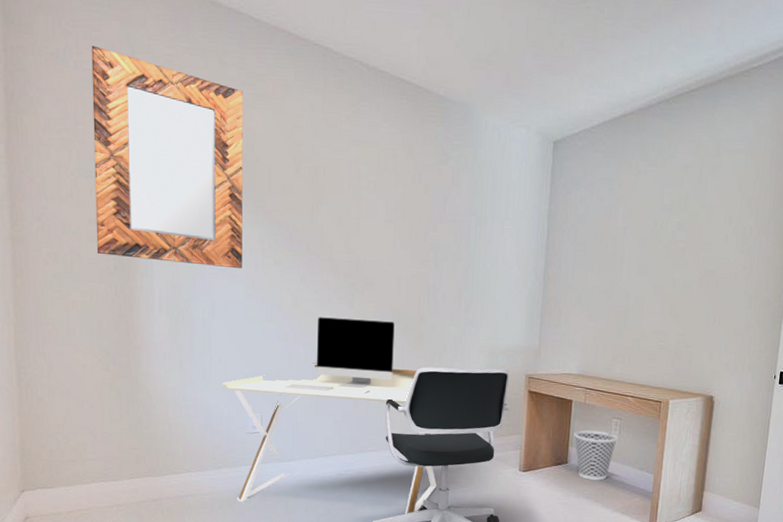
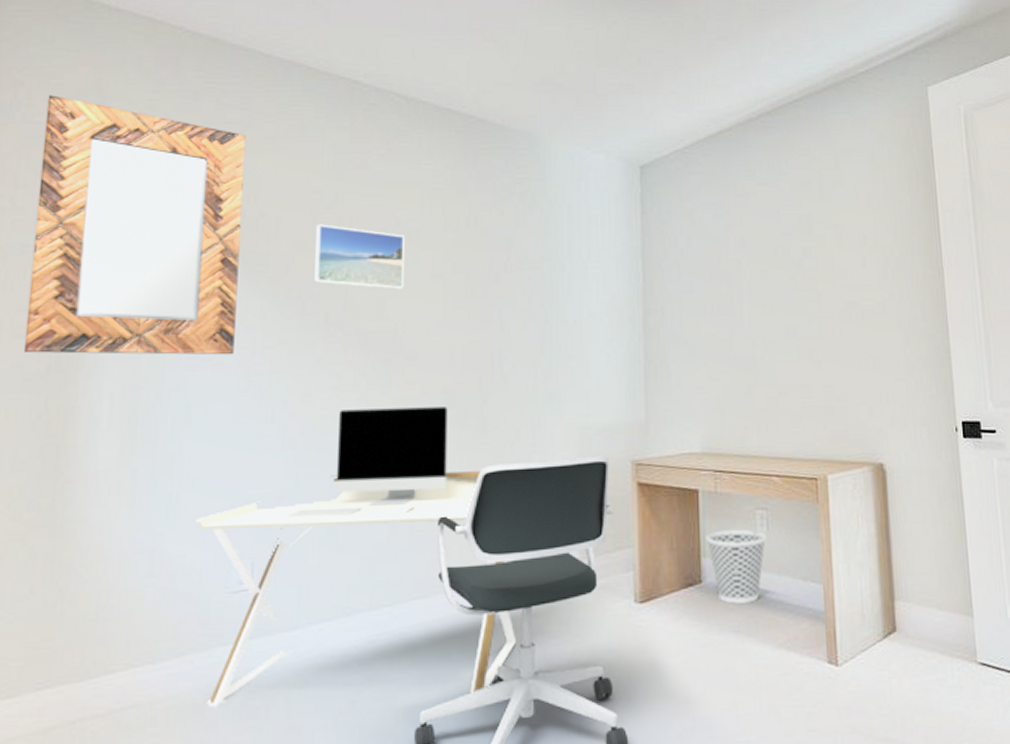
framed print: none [298,171,365,230] -> present [314,224,404,290]

